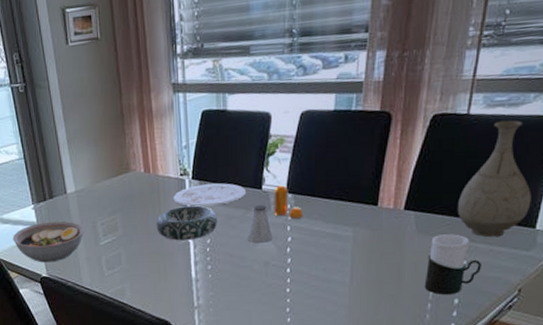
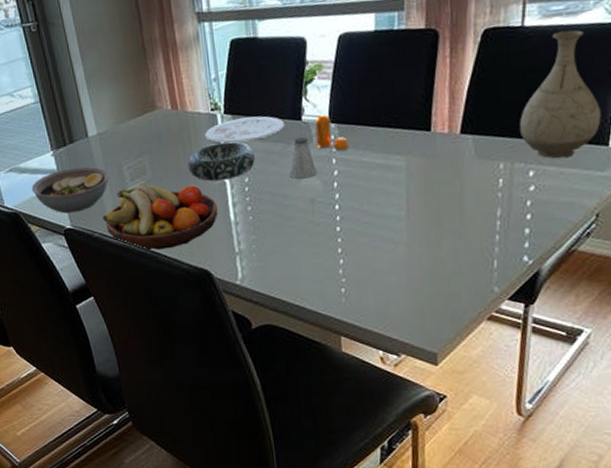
fruit bowl: none [76,240,181,300] -> present [102,184,218,250]
cup: present [424,234,481,296] -> none [489,157,552,226]

